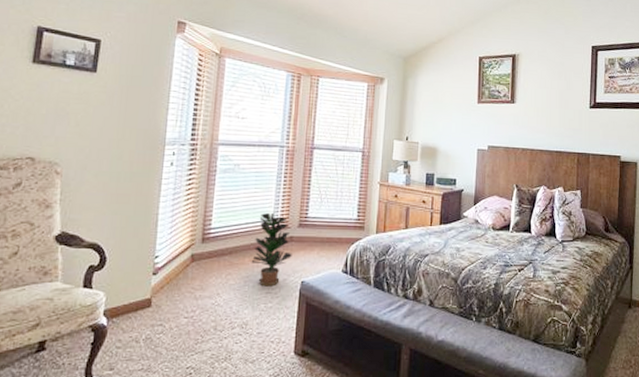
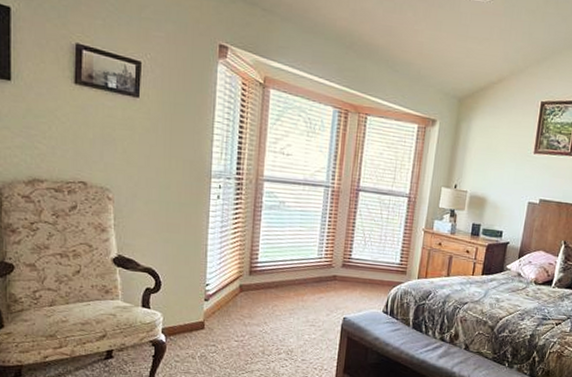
potted plant: present [251,212,292,287] -> none [296,251,335,320]

